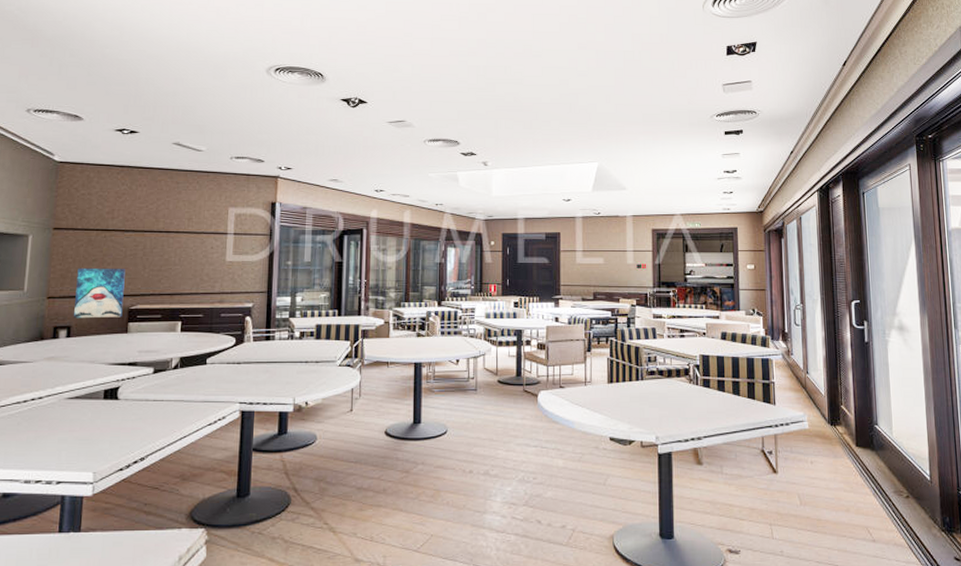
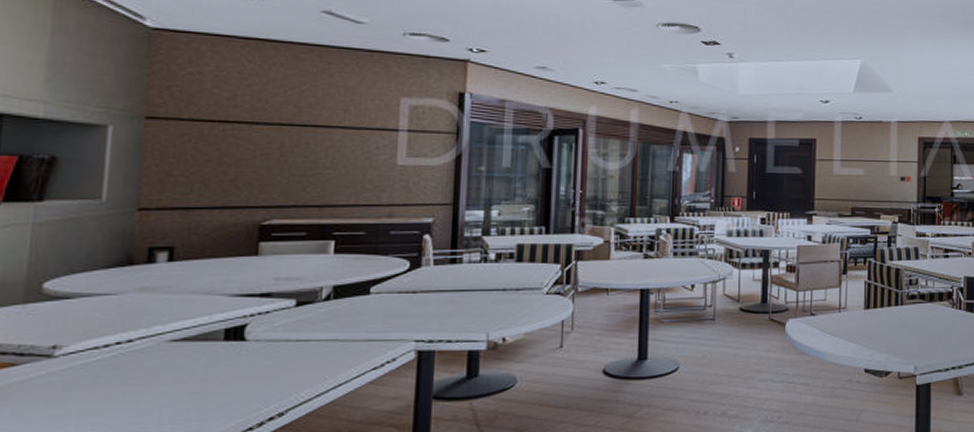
wall art: present [74,269,126,319] -> none [179,171,254,237]

